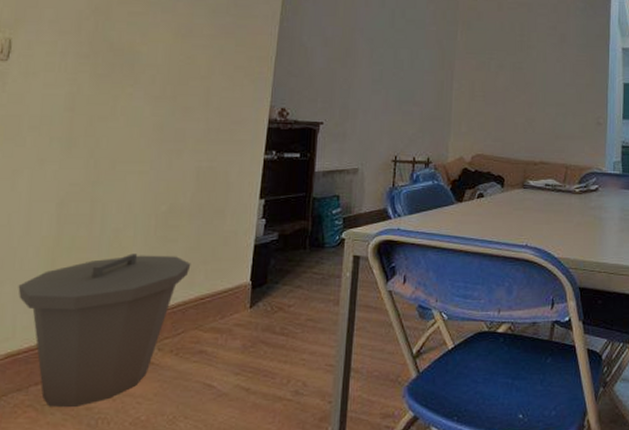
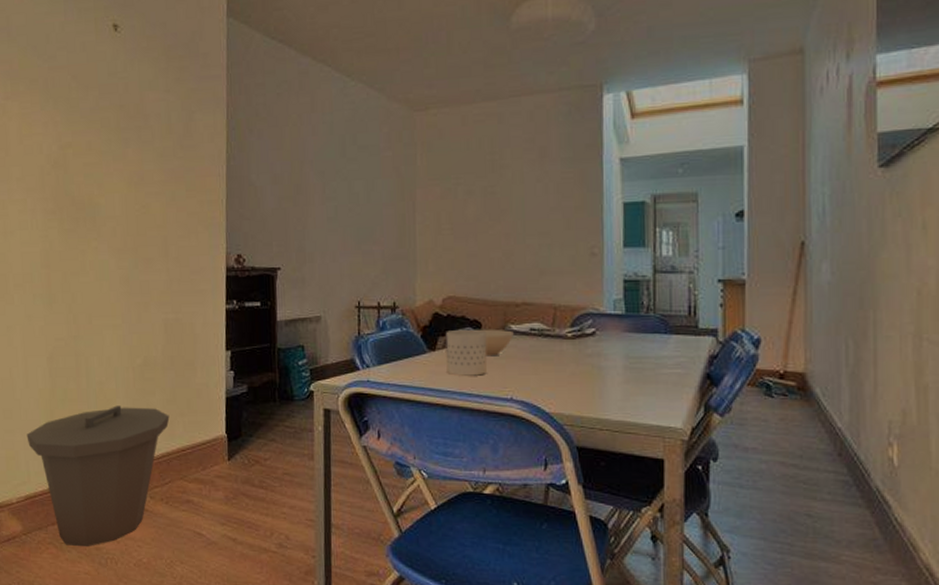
mug: none [471,183,508,225] -> present [445,329,488,376]
bowl: none [499,183,531,208] -> present [476,329,514,357]

